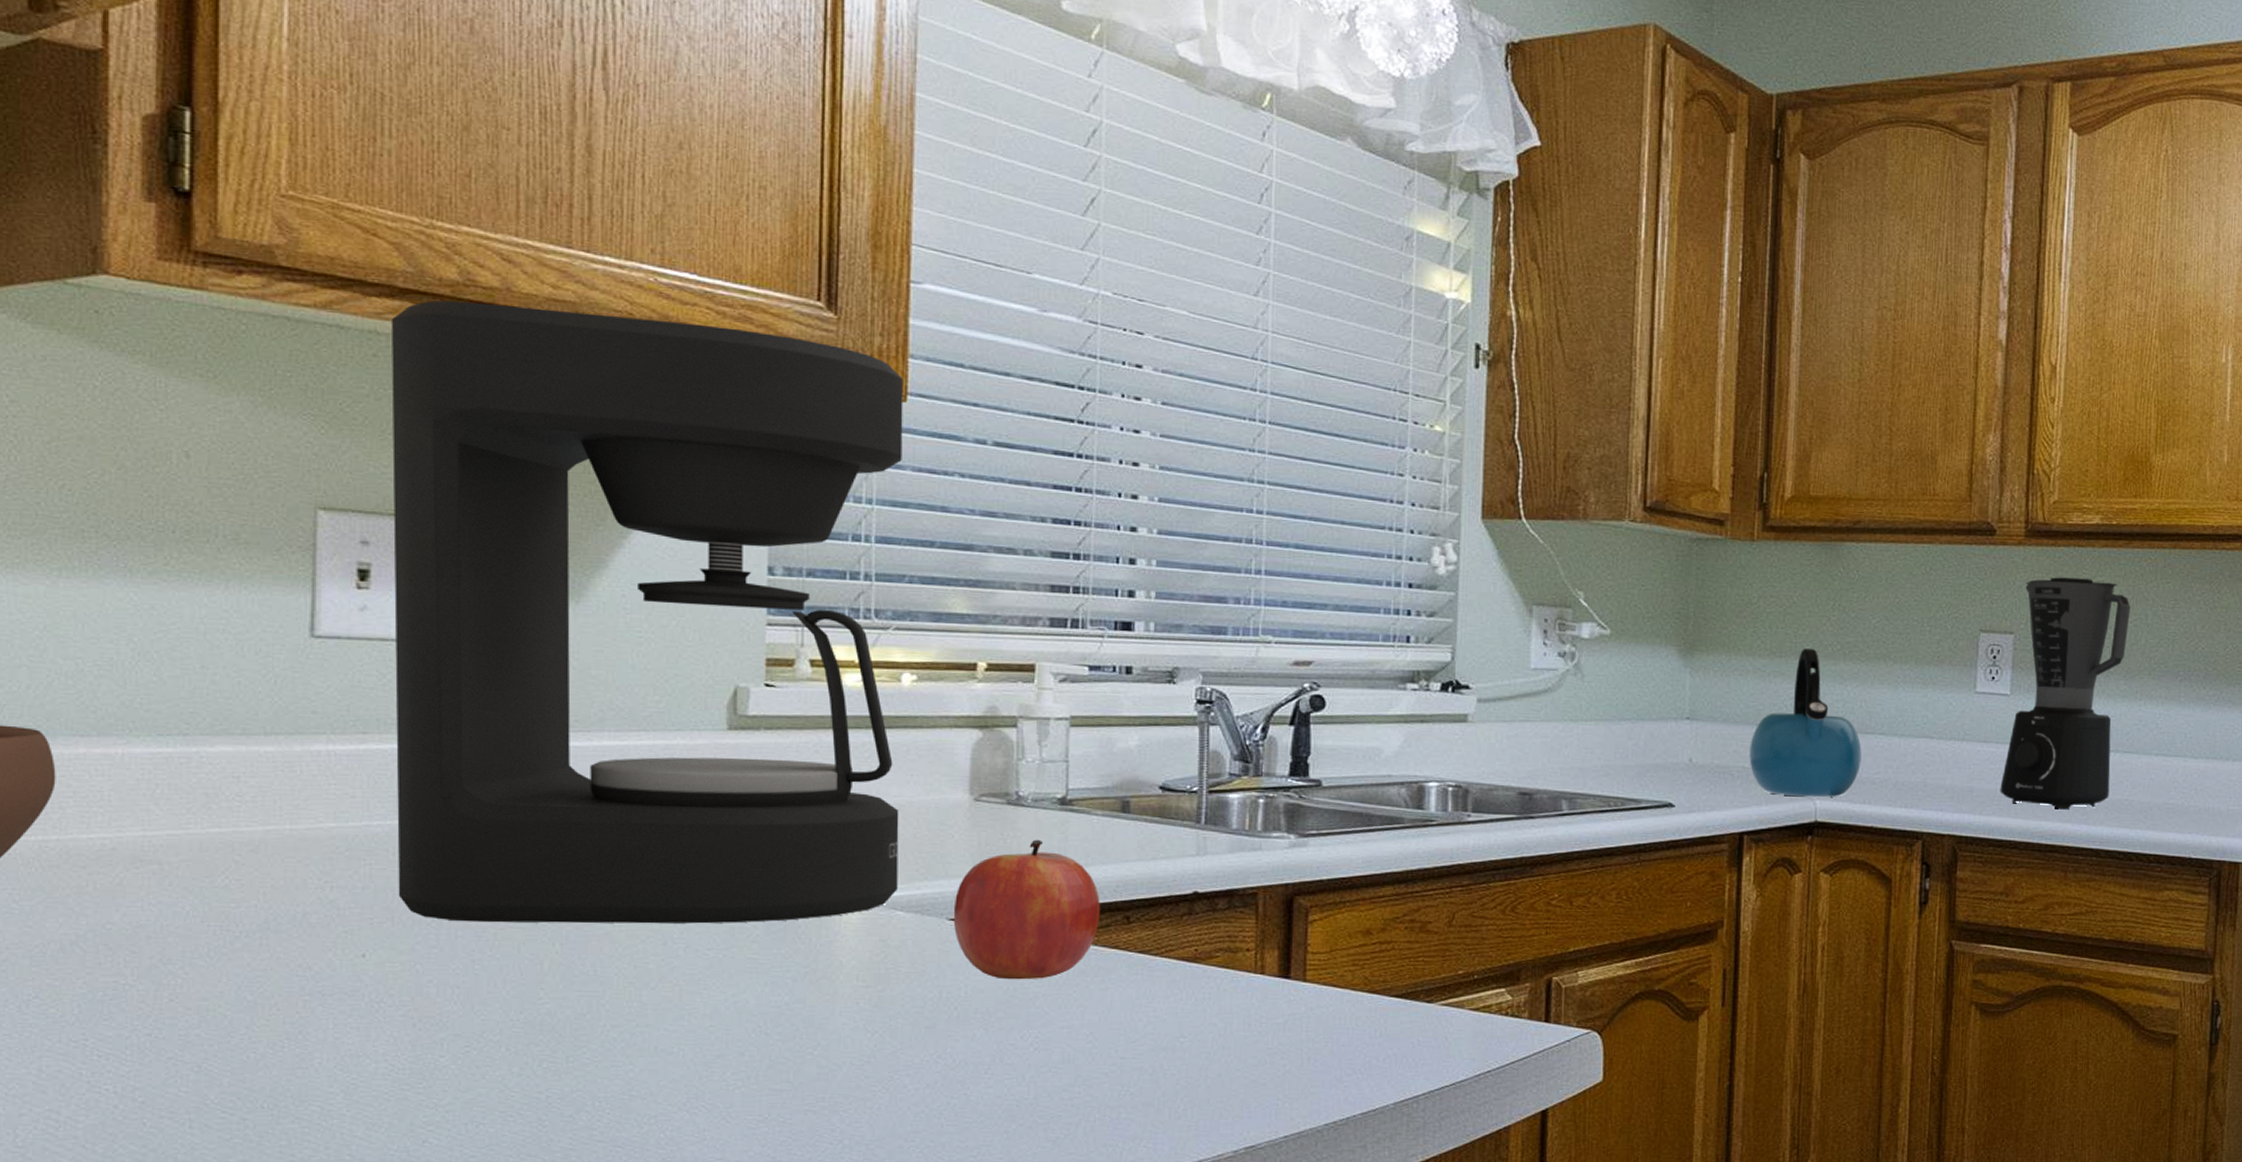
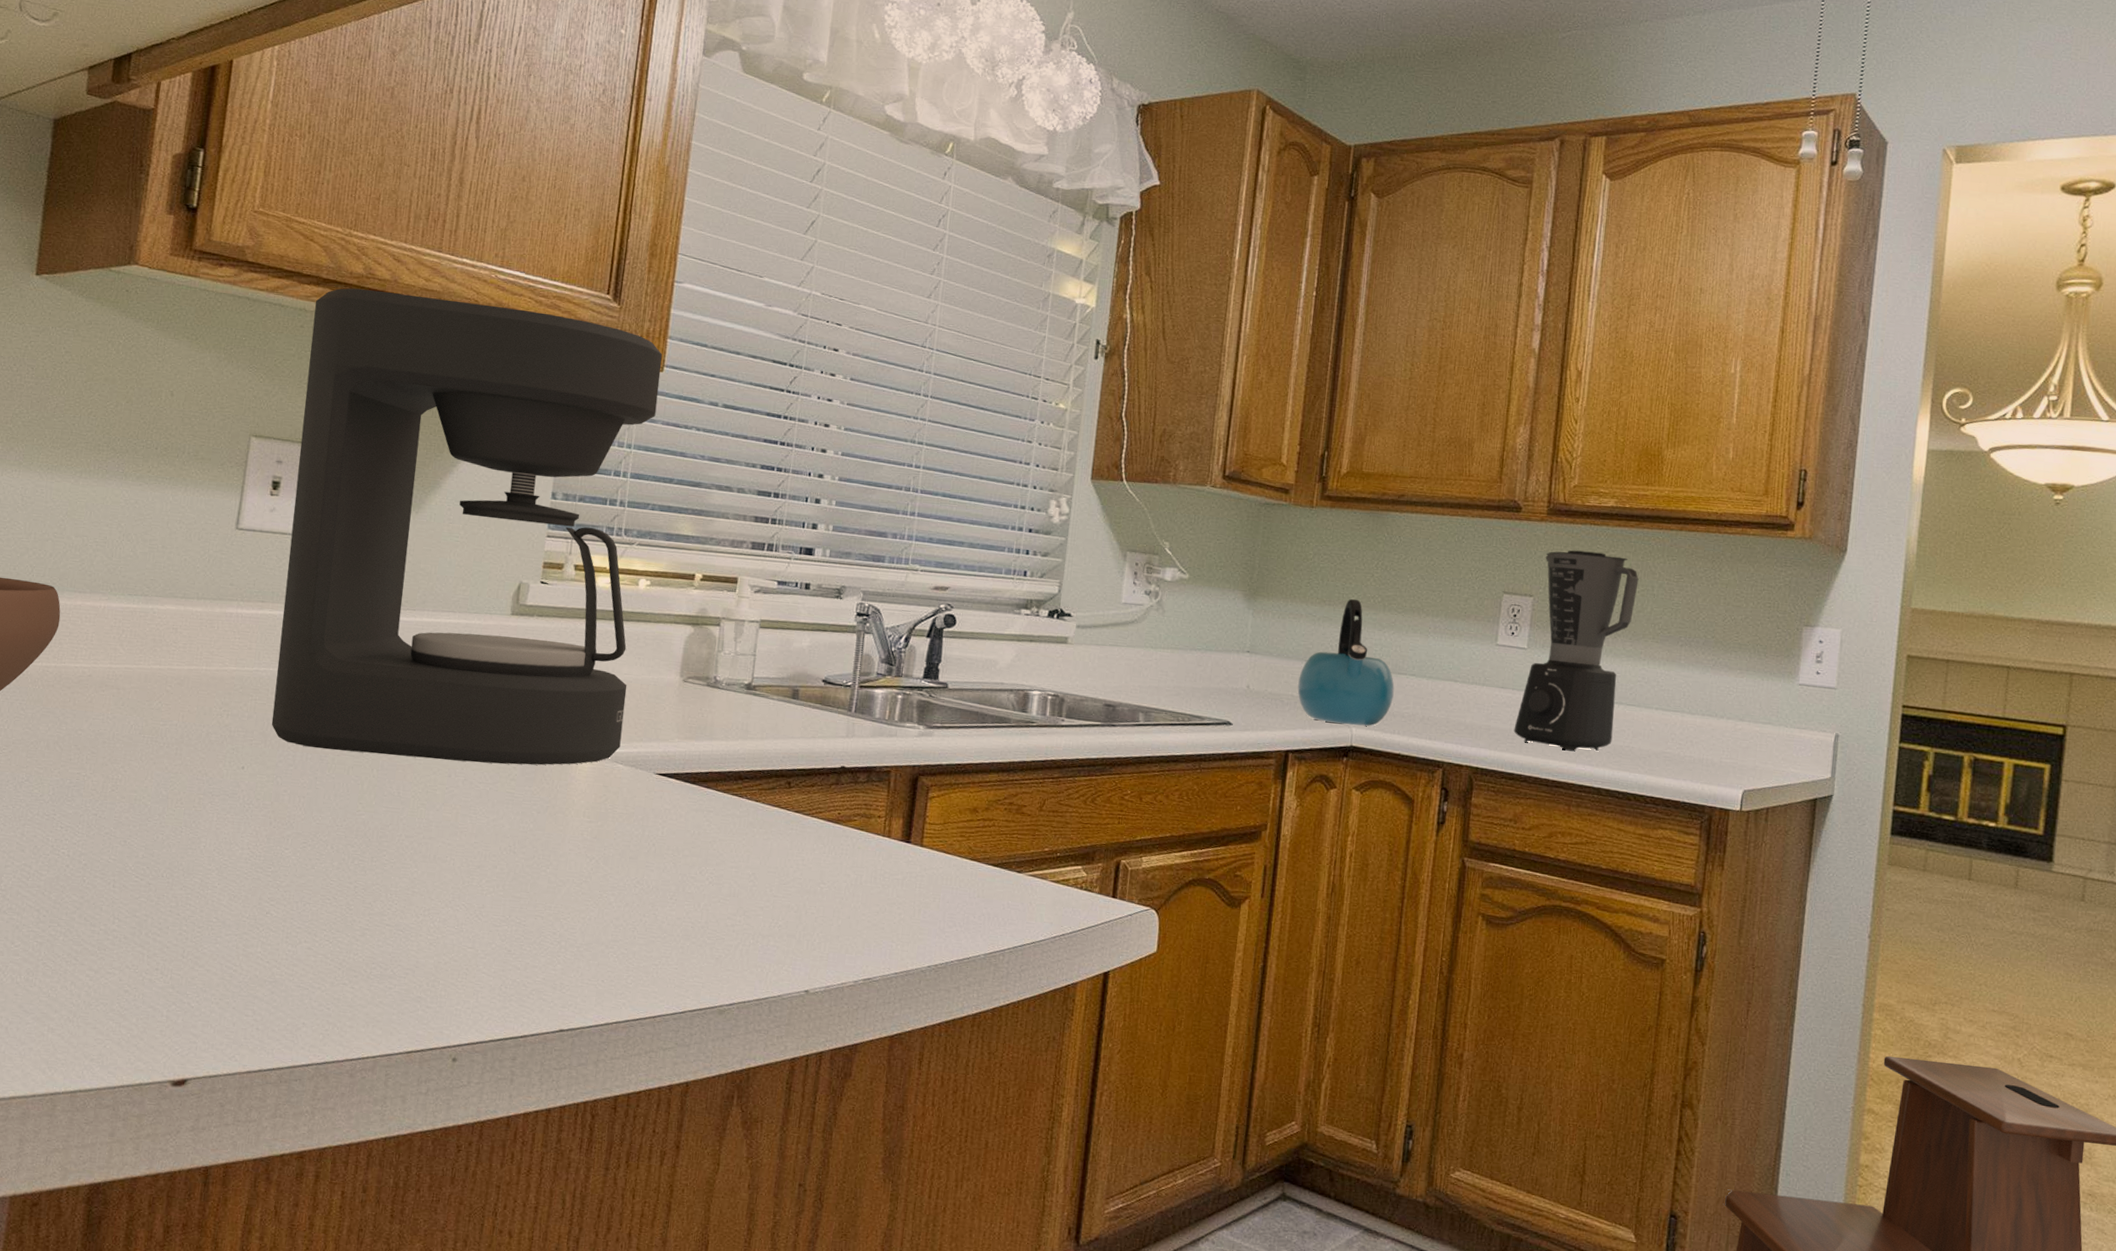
fruit: present [953,839,1100,980] -> none [658,715,770,827]

